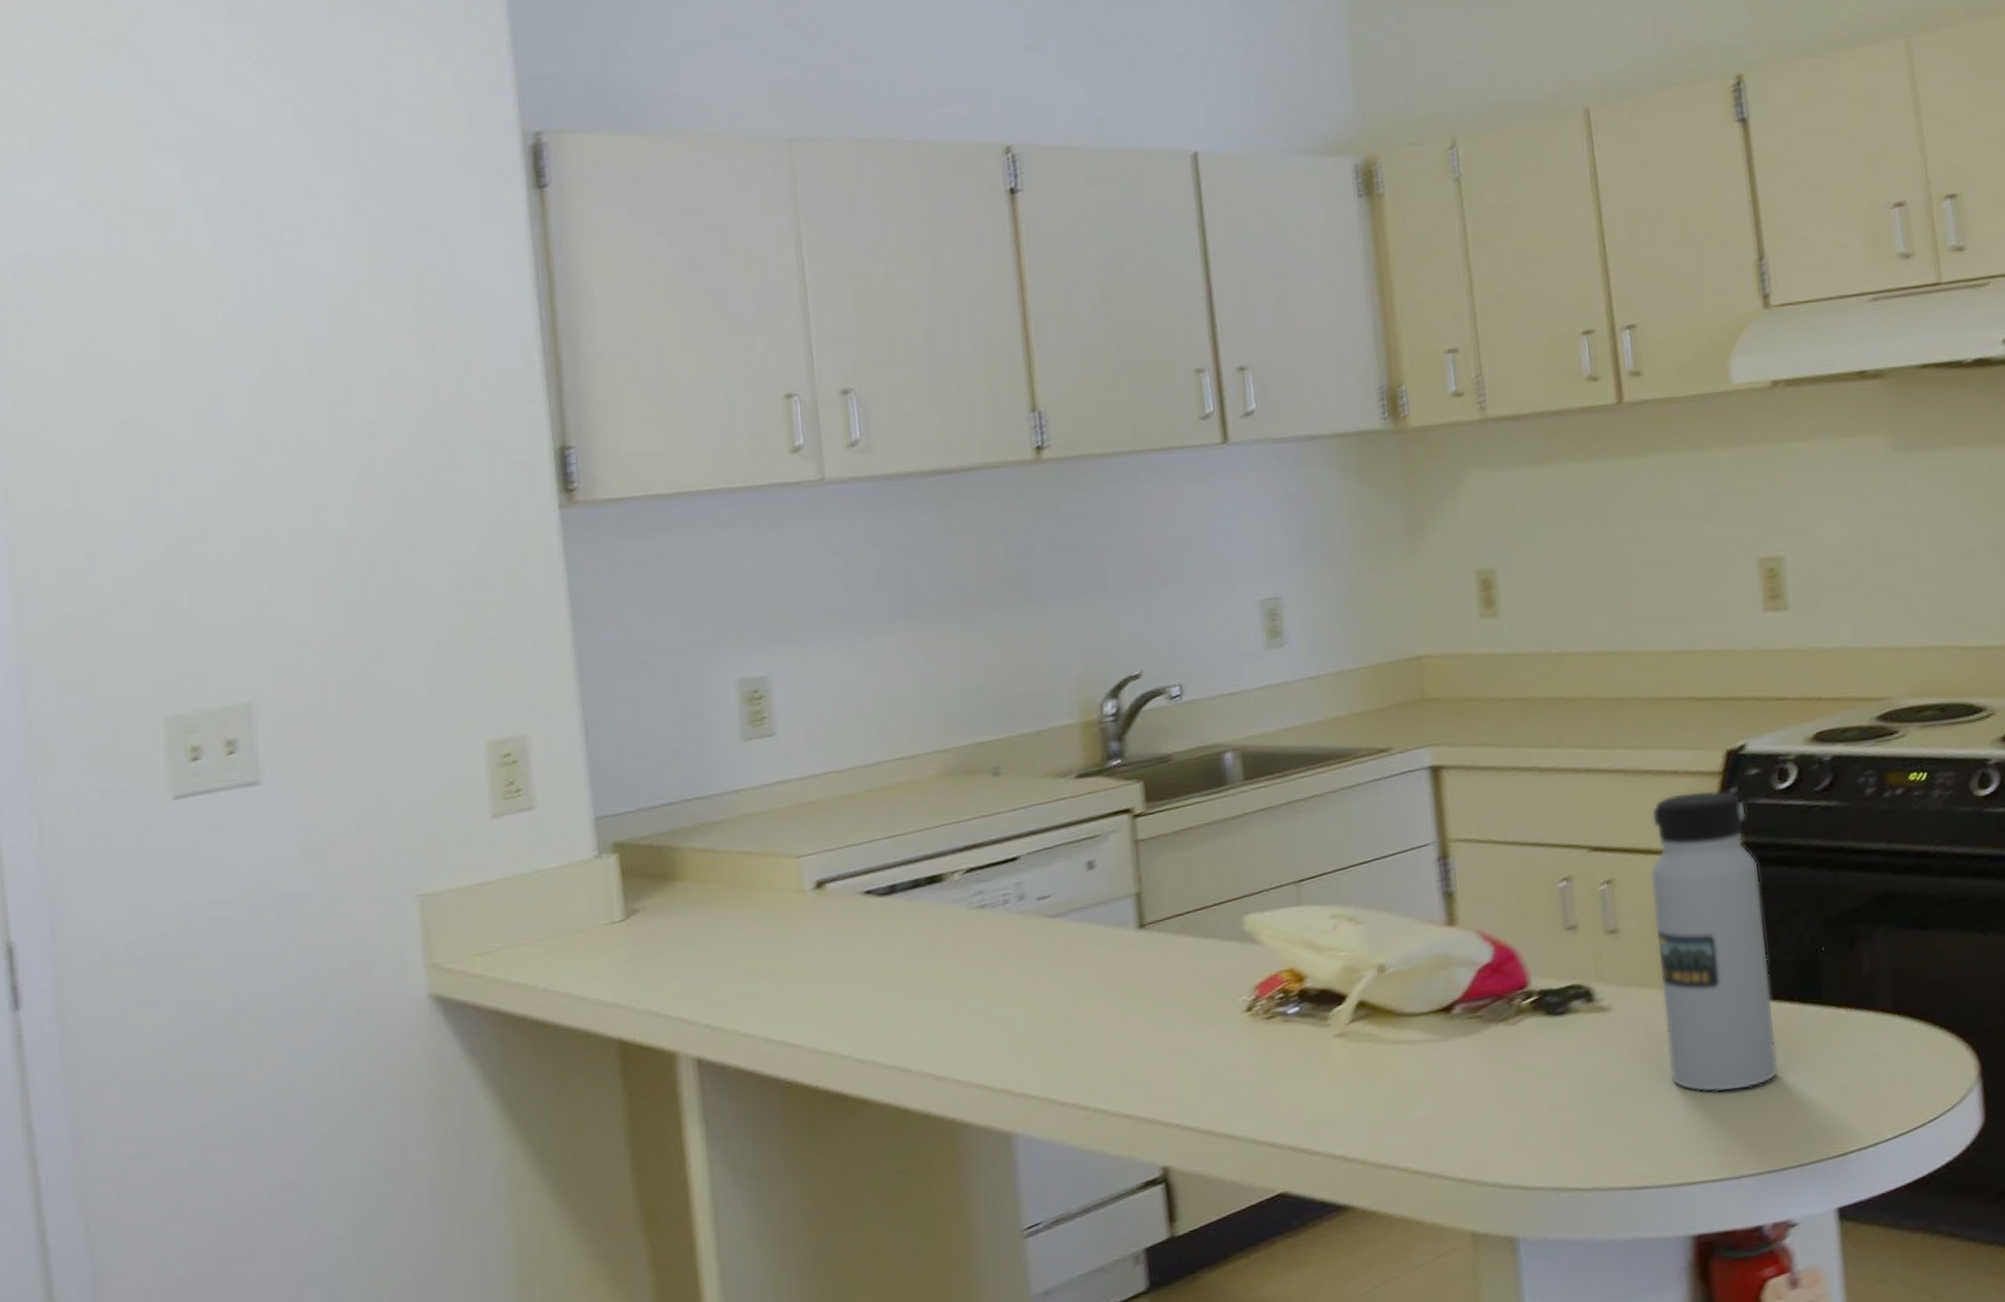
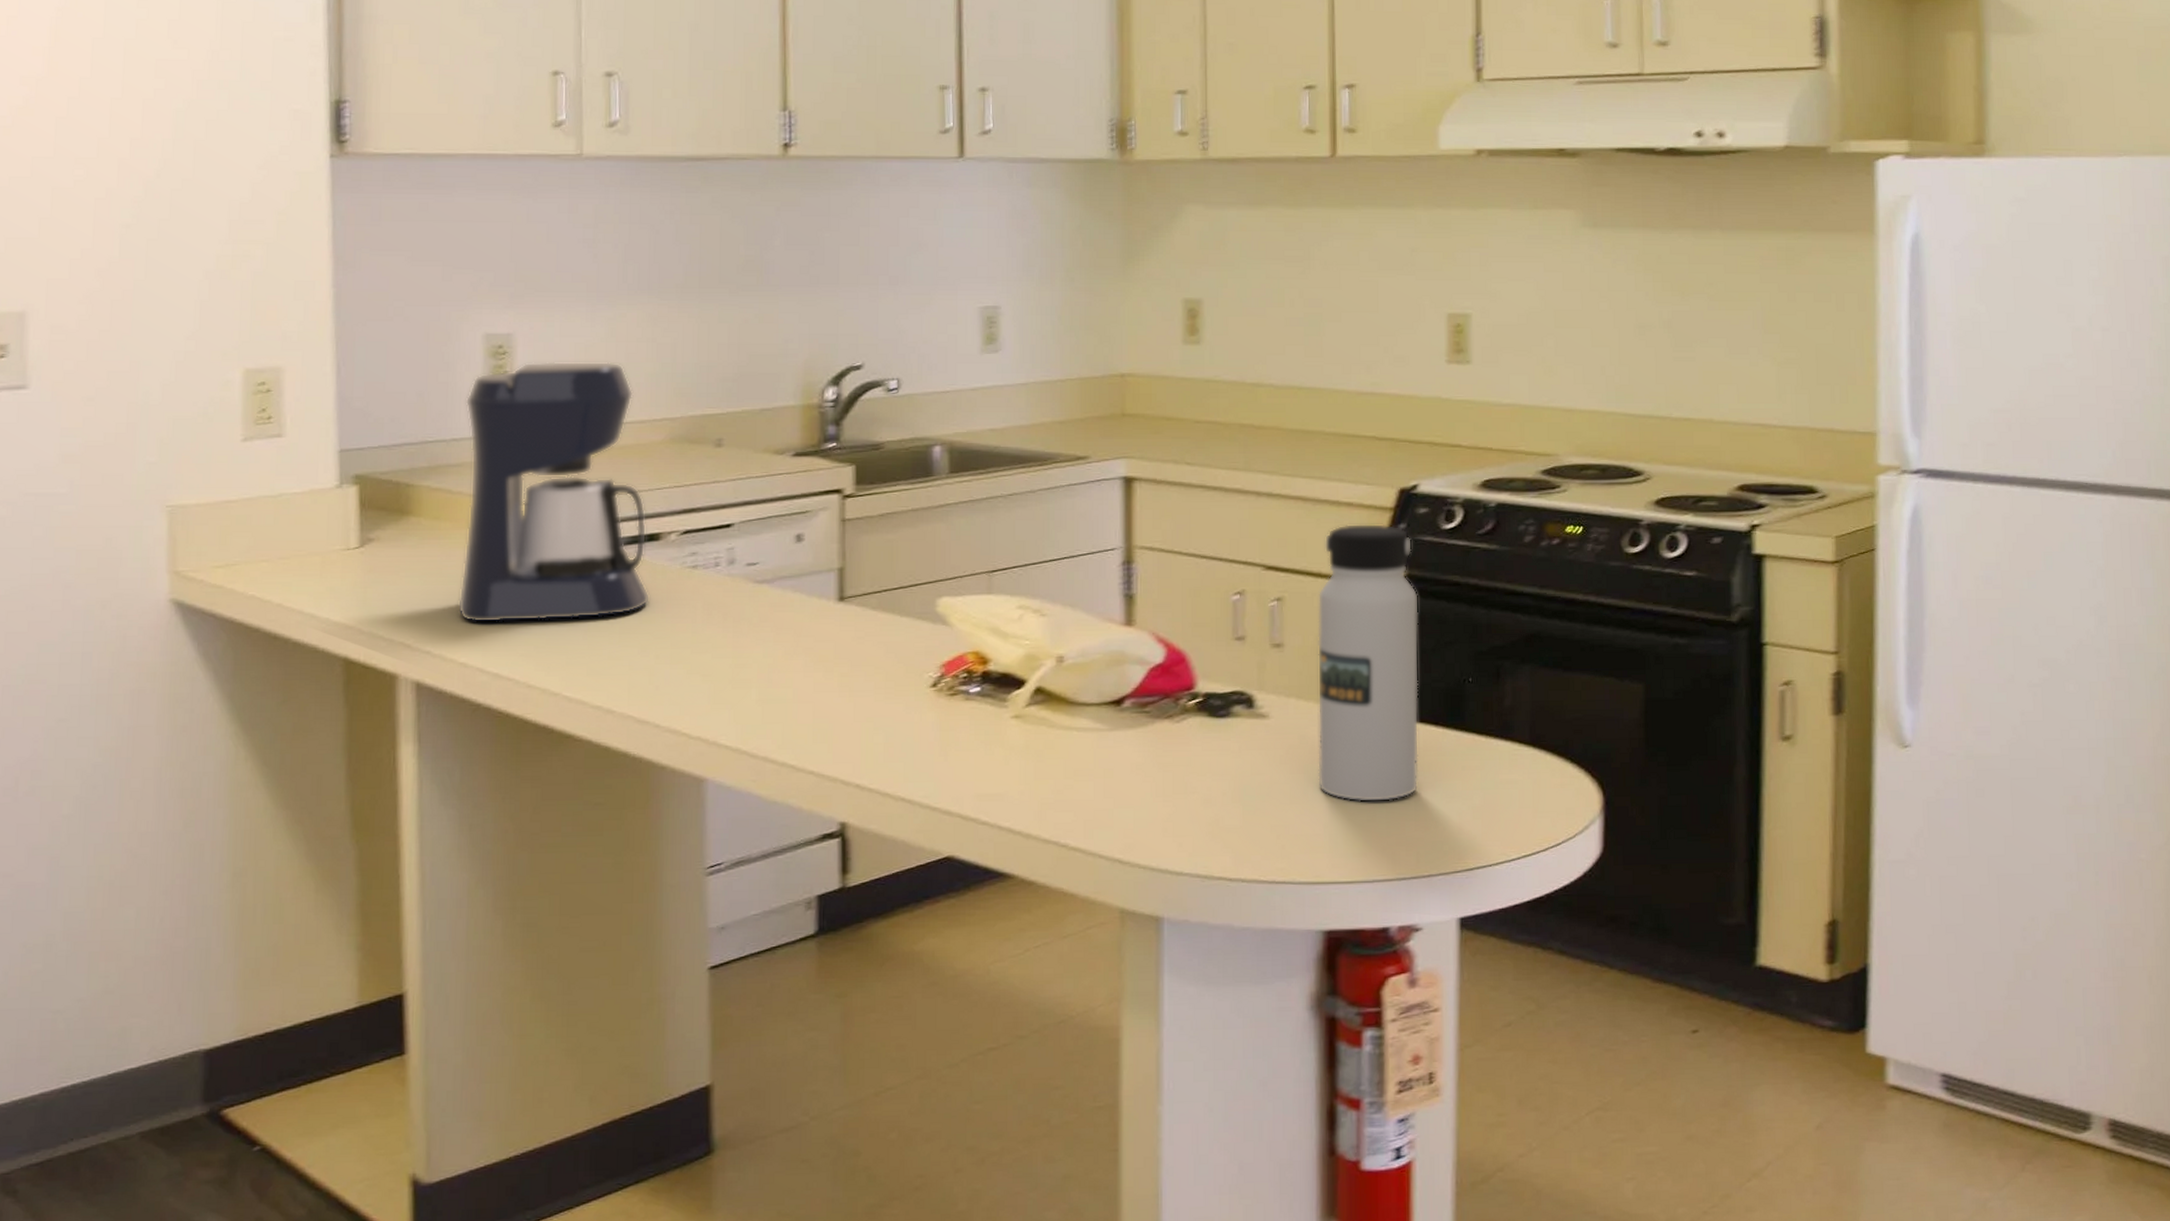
coffee maker: none [723,696,939,990] -> present [457,361,651,624]

